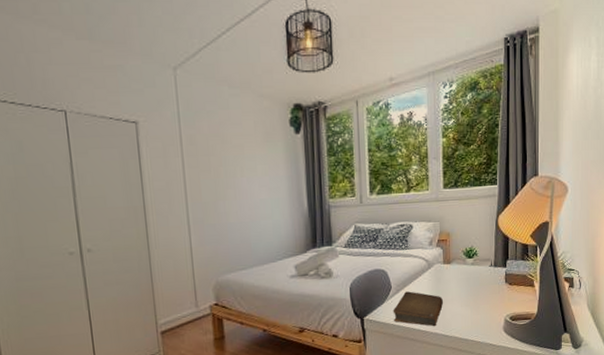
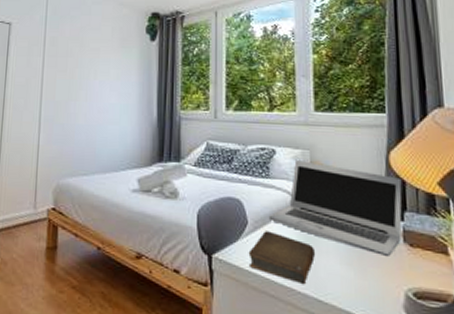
laptop: none [408,231,506,295] -> present [268,160,402,256]

